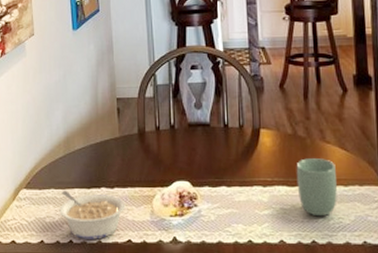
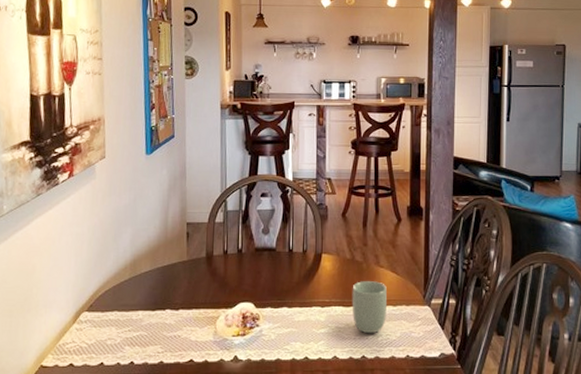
legume: present [59,190,126,240] -> none [121,312,190,360]

